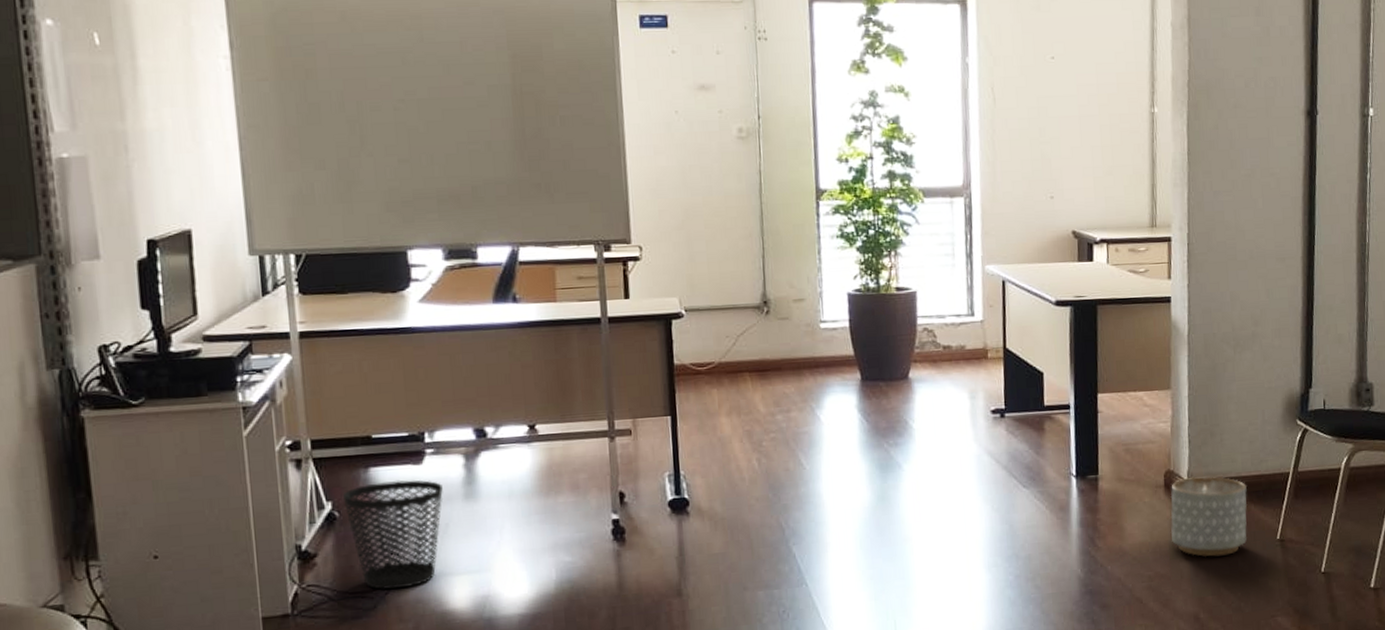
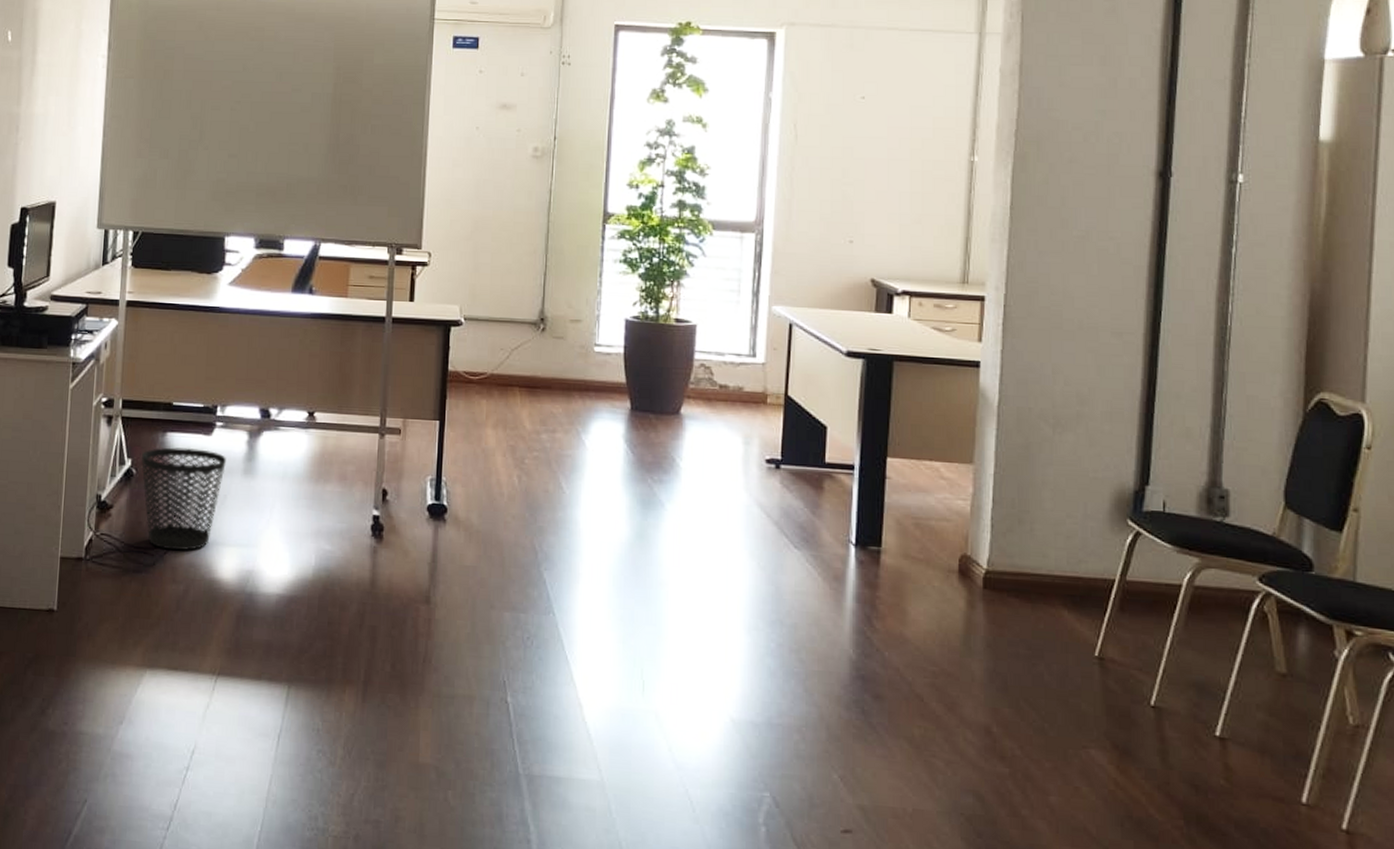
planter: present [1170,476,1247,557] -> none [963,567,1060,664]

